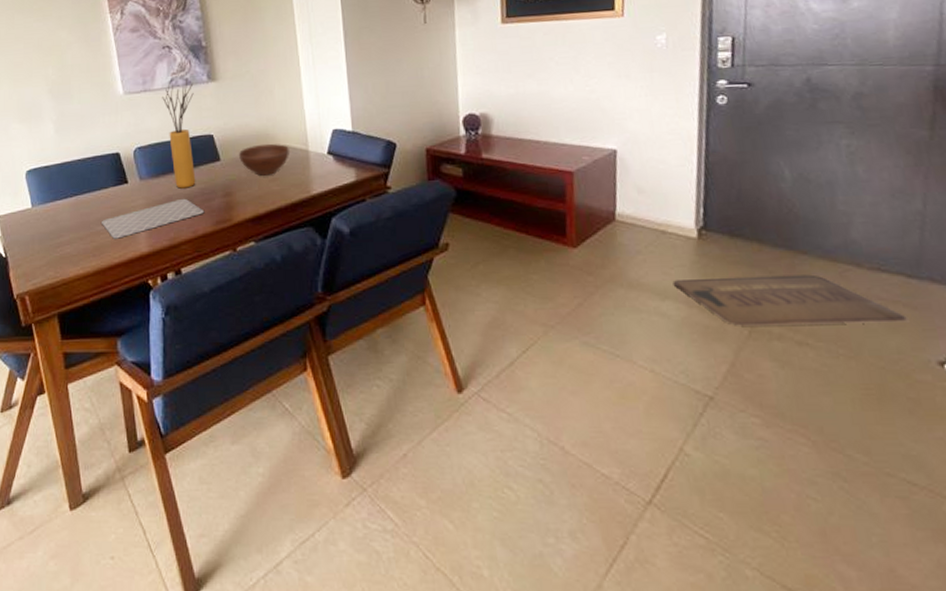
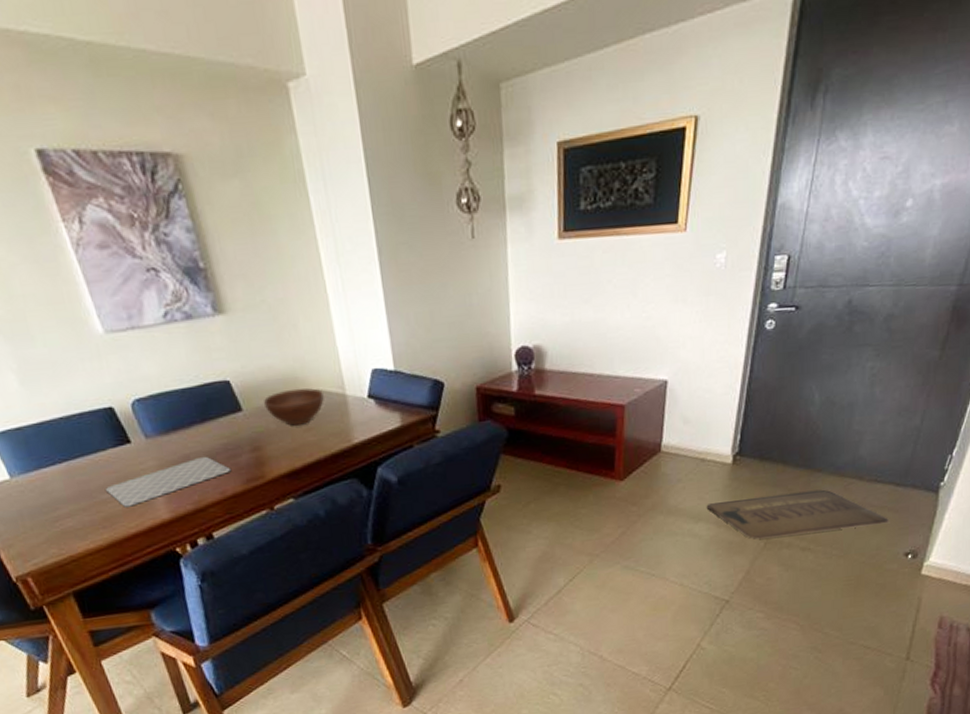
vase: present [162,78,196,189] -> none [156,310,216,446]

